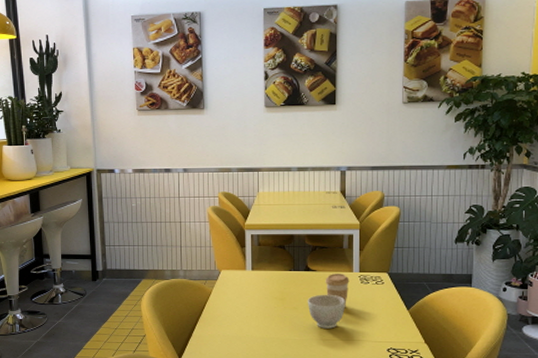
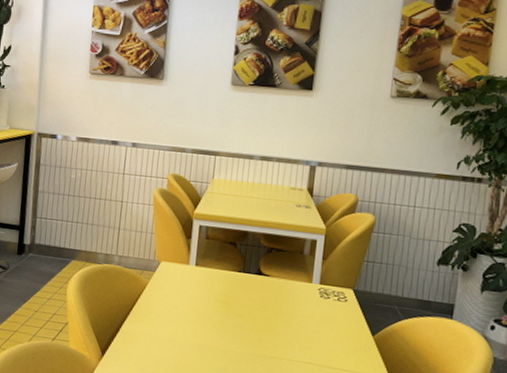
bowl: present [307,294,345,329] -> none [255,303,299,345]
coffee cup: present [325,274,350,308] -> none [278,282,307,324]

